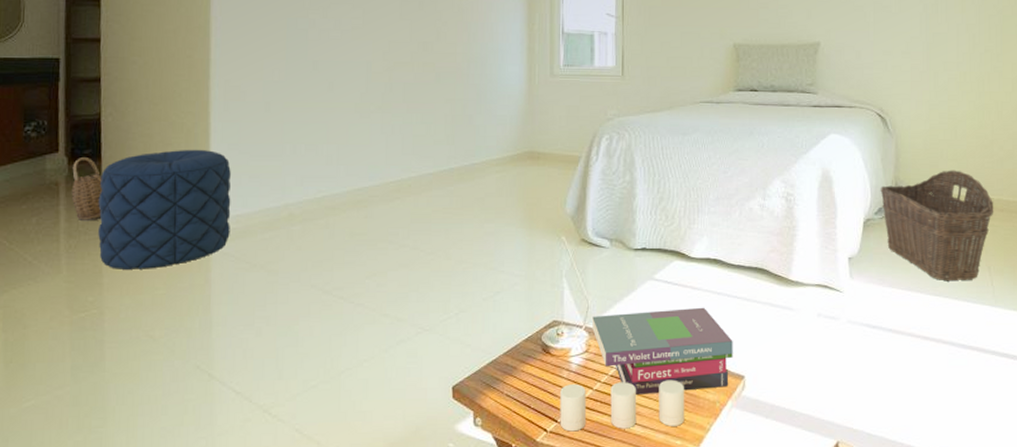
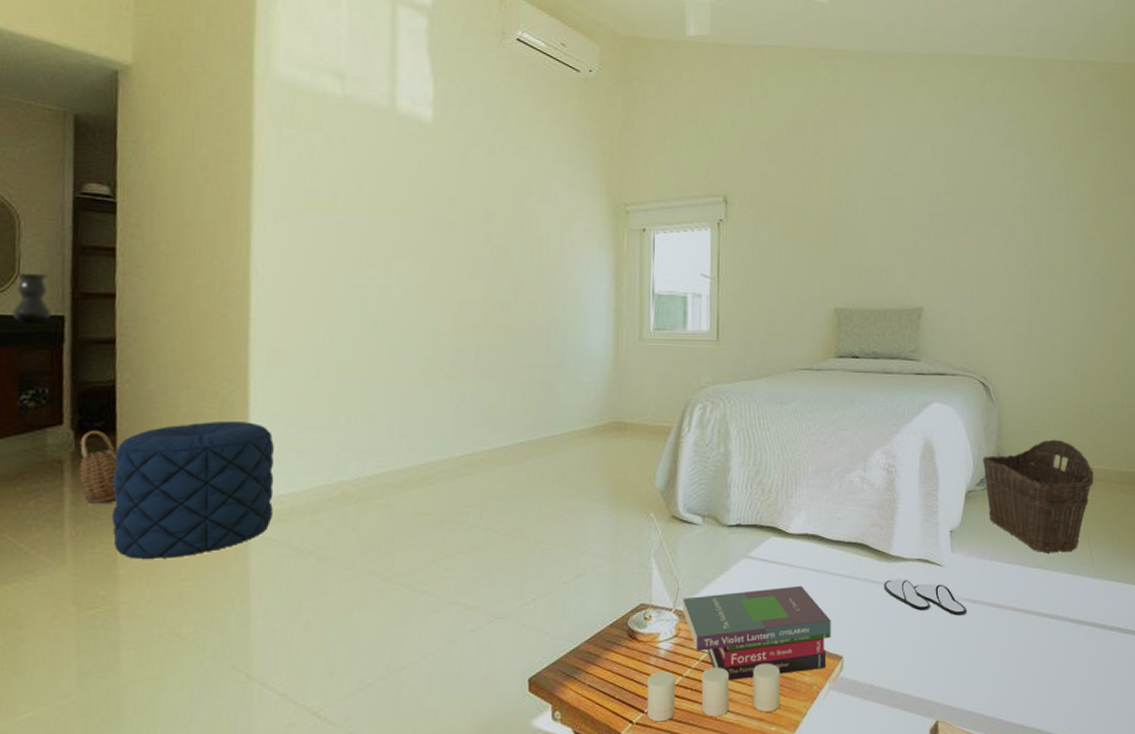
vase: none [18,21,50,66] -> present [12,272,52,325]
slippers: none [784,303,867,340] -> present [884,579,967,616]

